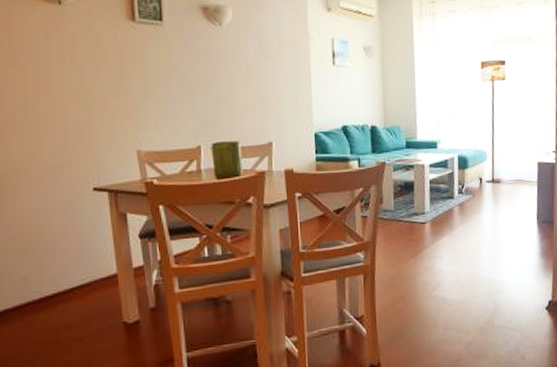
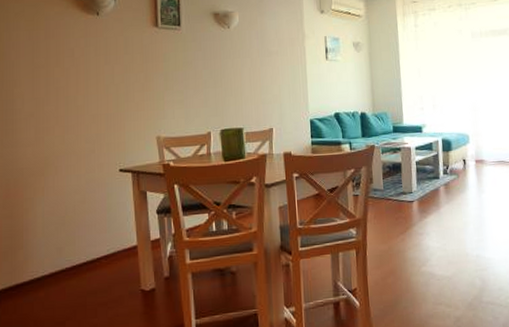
floor lamp: present [480,60,506,184] -> none [460,51,485,165]

